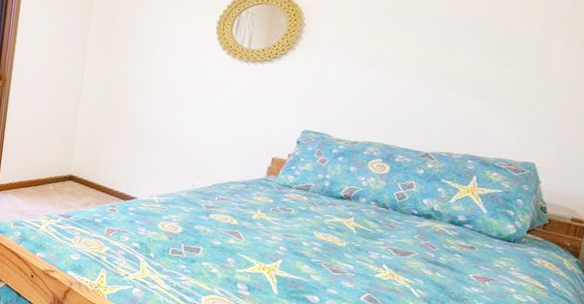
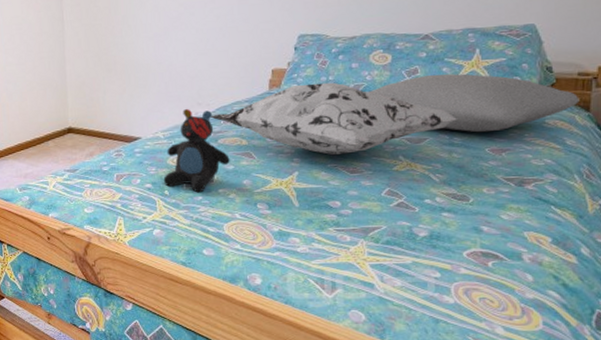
teddy bear: none [150,178,218,262] -> present [163,108,230,193]
decorative pillow: none [206,177,447,253] -> present [210,82,458,156]
cushion: none [362,191,570,260] -> present [368,73,580,133]

